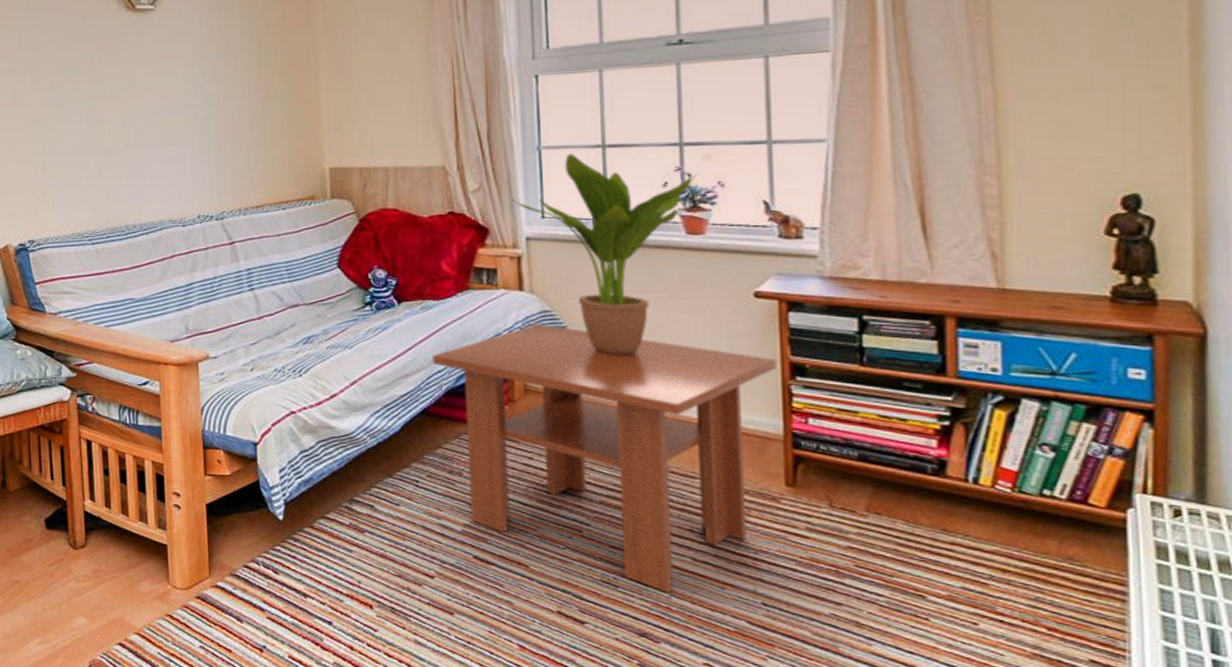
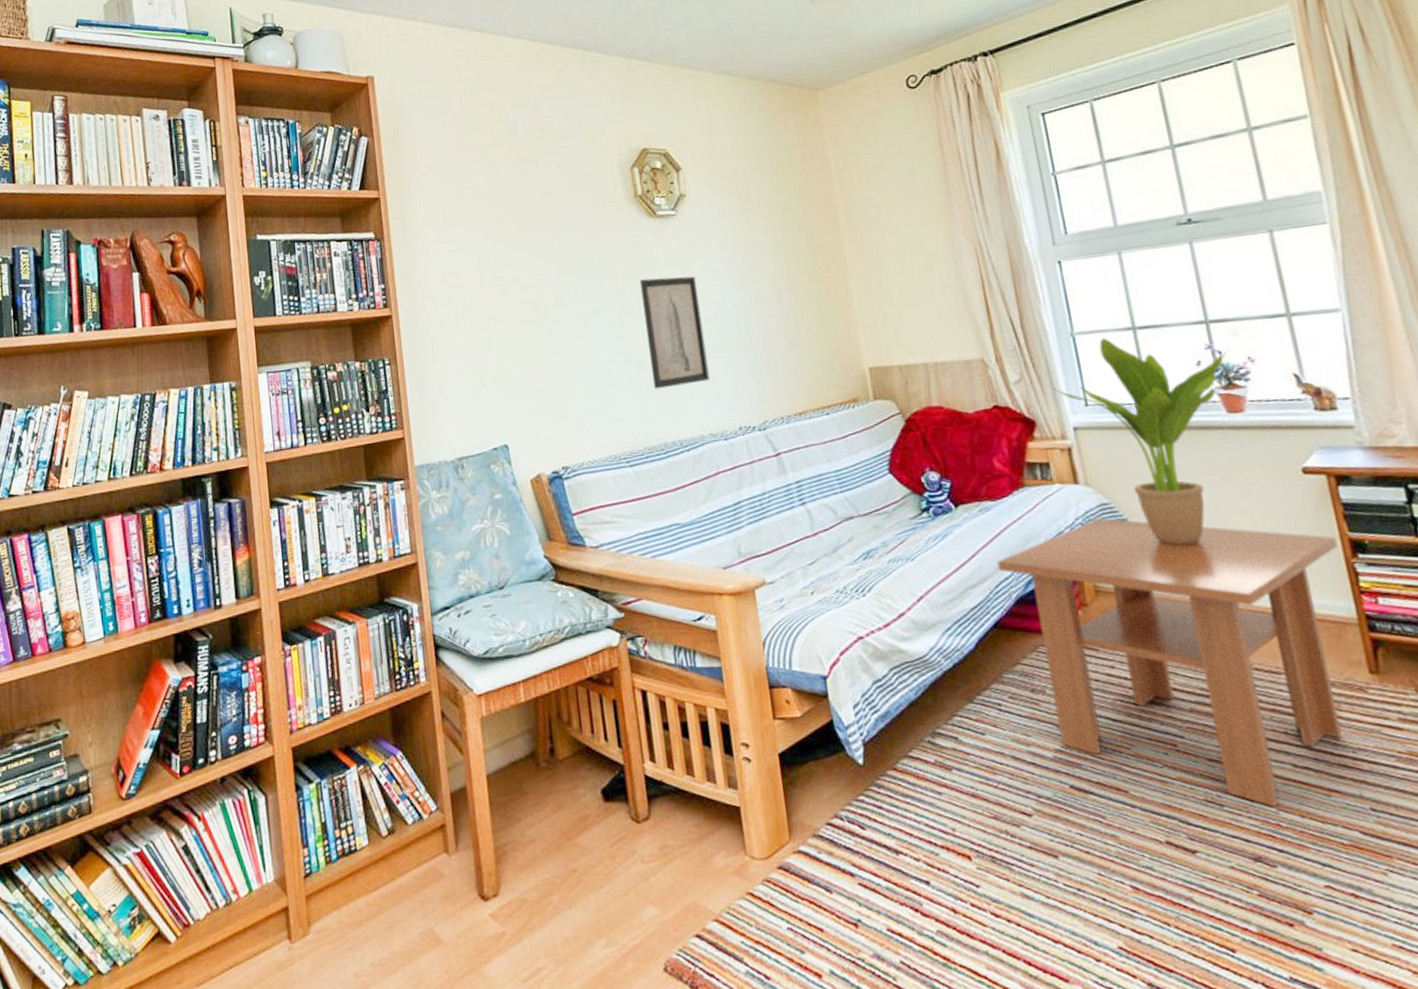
wall art: none [113,70,174,175] -> present [639,276,710,390]

